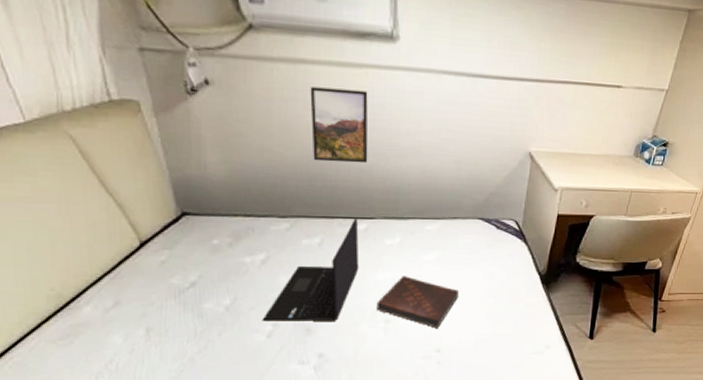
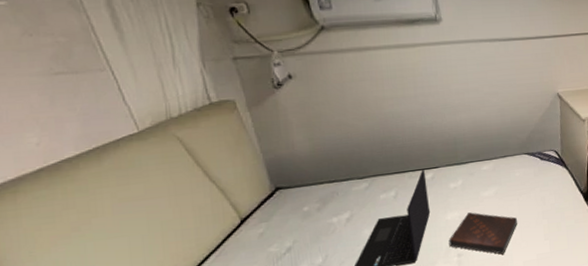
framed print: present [310,87,368,164] -> none [375,64,428,127]

